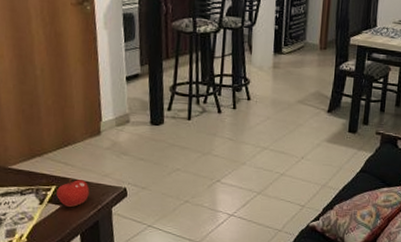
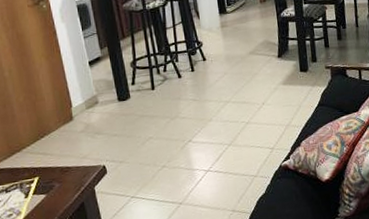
fruit: present [56,178,89,207] -> none [40,166,71,195]

